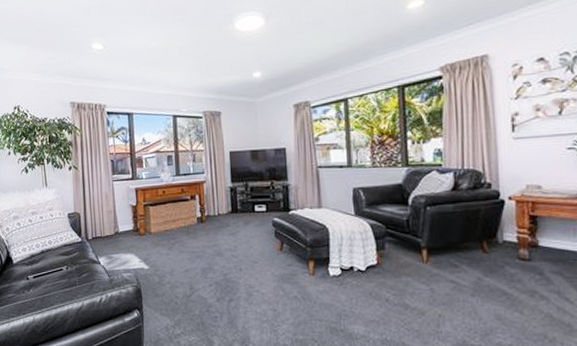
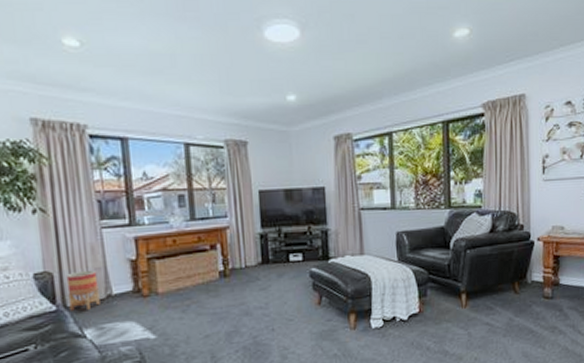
planter: none [88,212,110,243] -> present [66,269,100,311]

